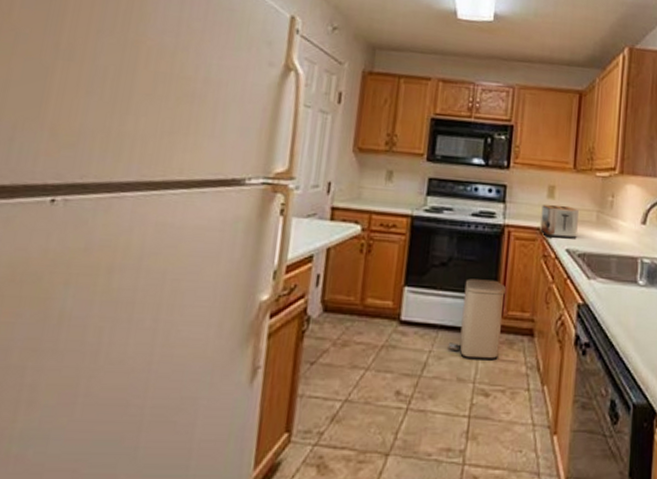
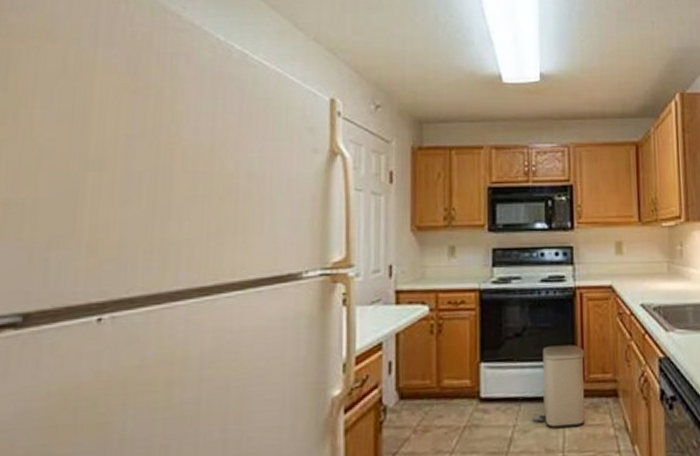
toaster: present [540,204,579,239] -> none [611,260,650,296]

